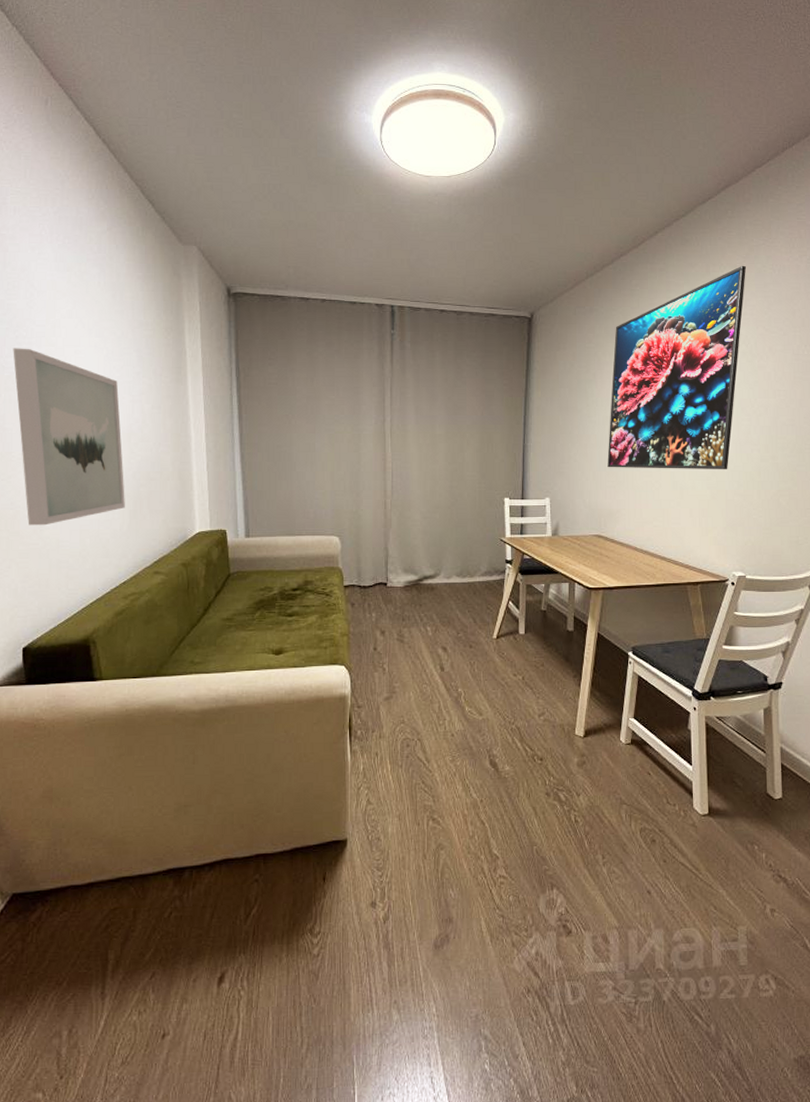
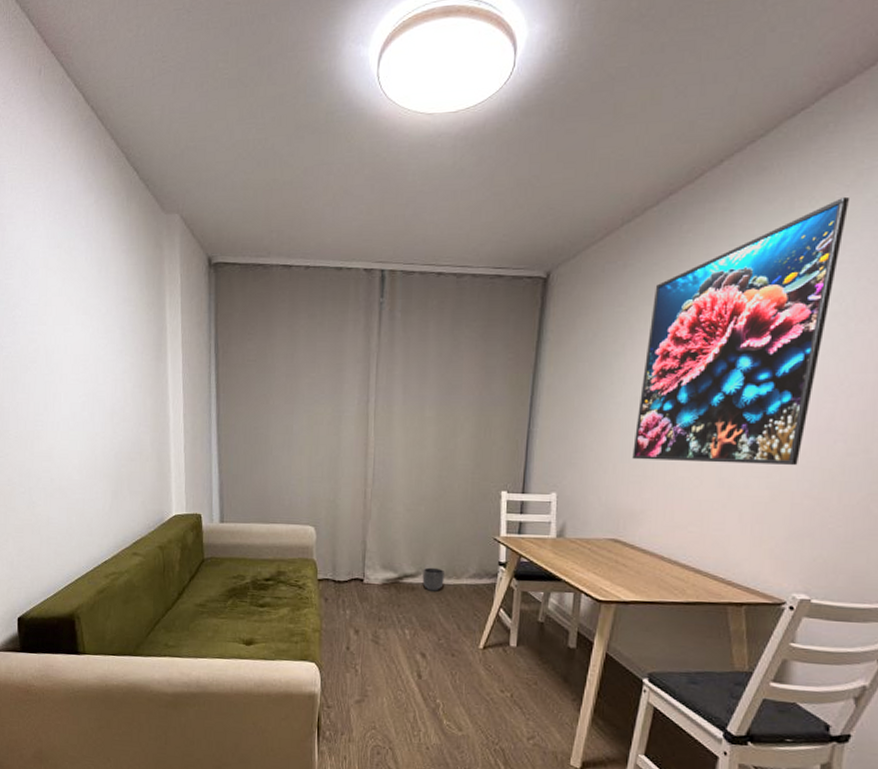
wall art: present [13,348,125,526] -> none [10,327,108,503]
planter: none [440,568,460,590] -> present [422,567,446,591]

